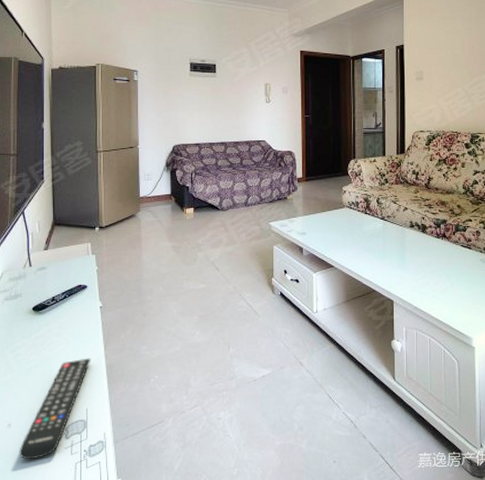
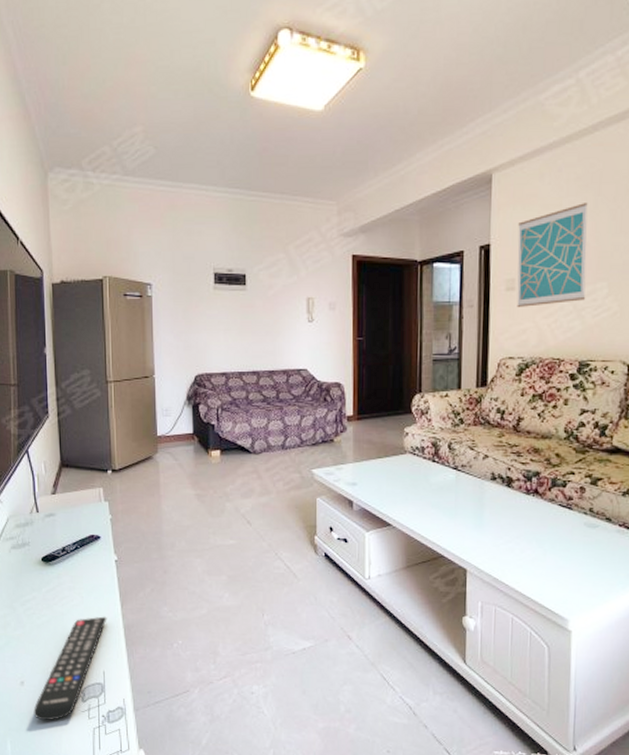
wall art: none [424,17,474,94] -> present [517,203,588,308]

